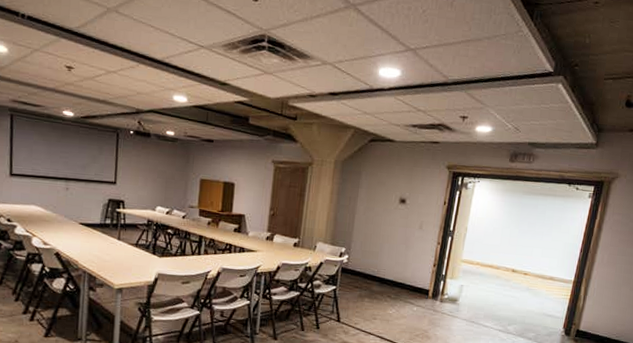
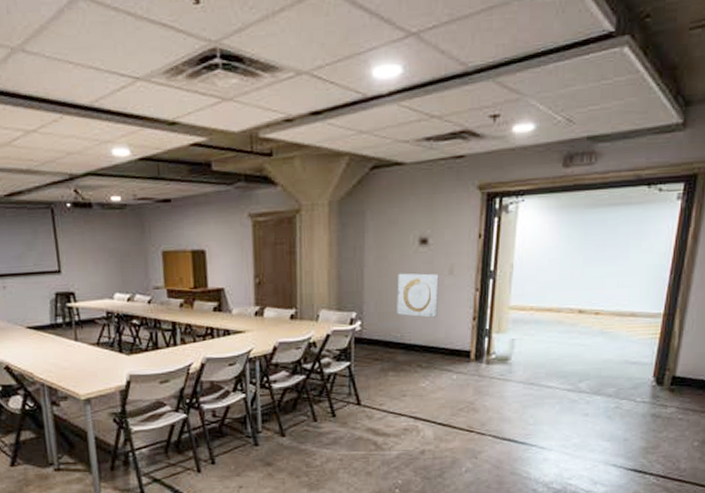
wall art: none [376,222,412,260] -> present [397,273,439,318]

